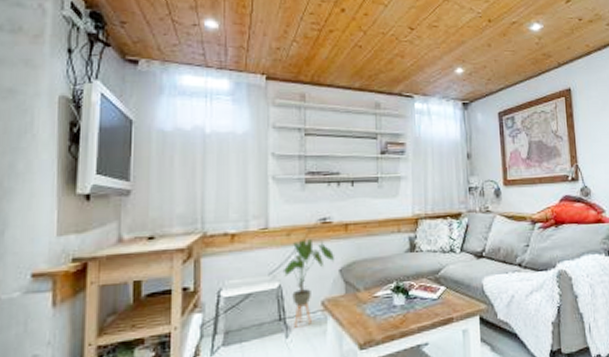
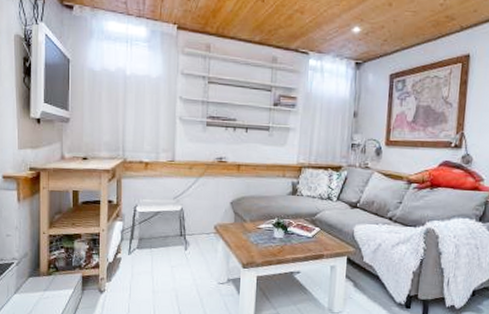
house plant: present [282,238,334,328] -> none [184,173,227,243]

